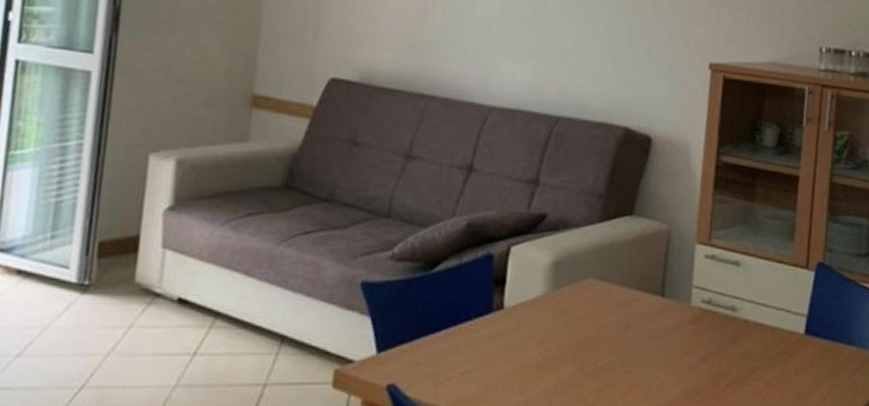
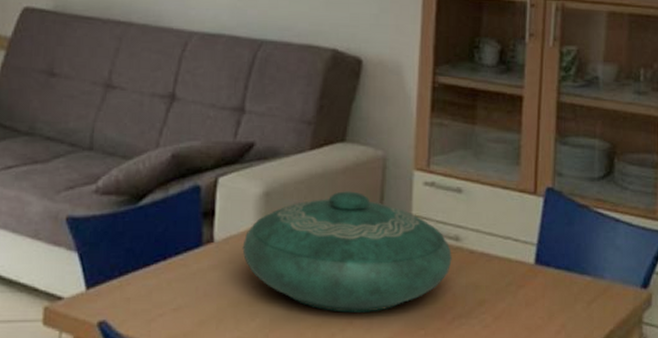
decorative bowl: none [530,262,729,378] -> present [242,191,452,313]

